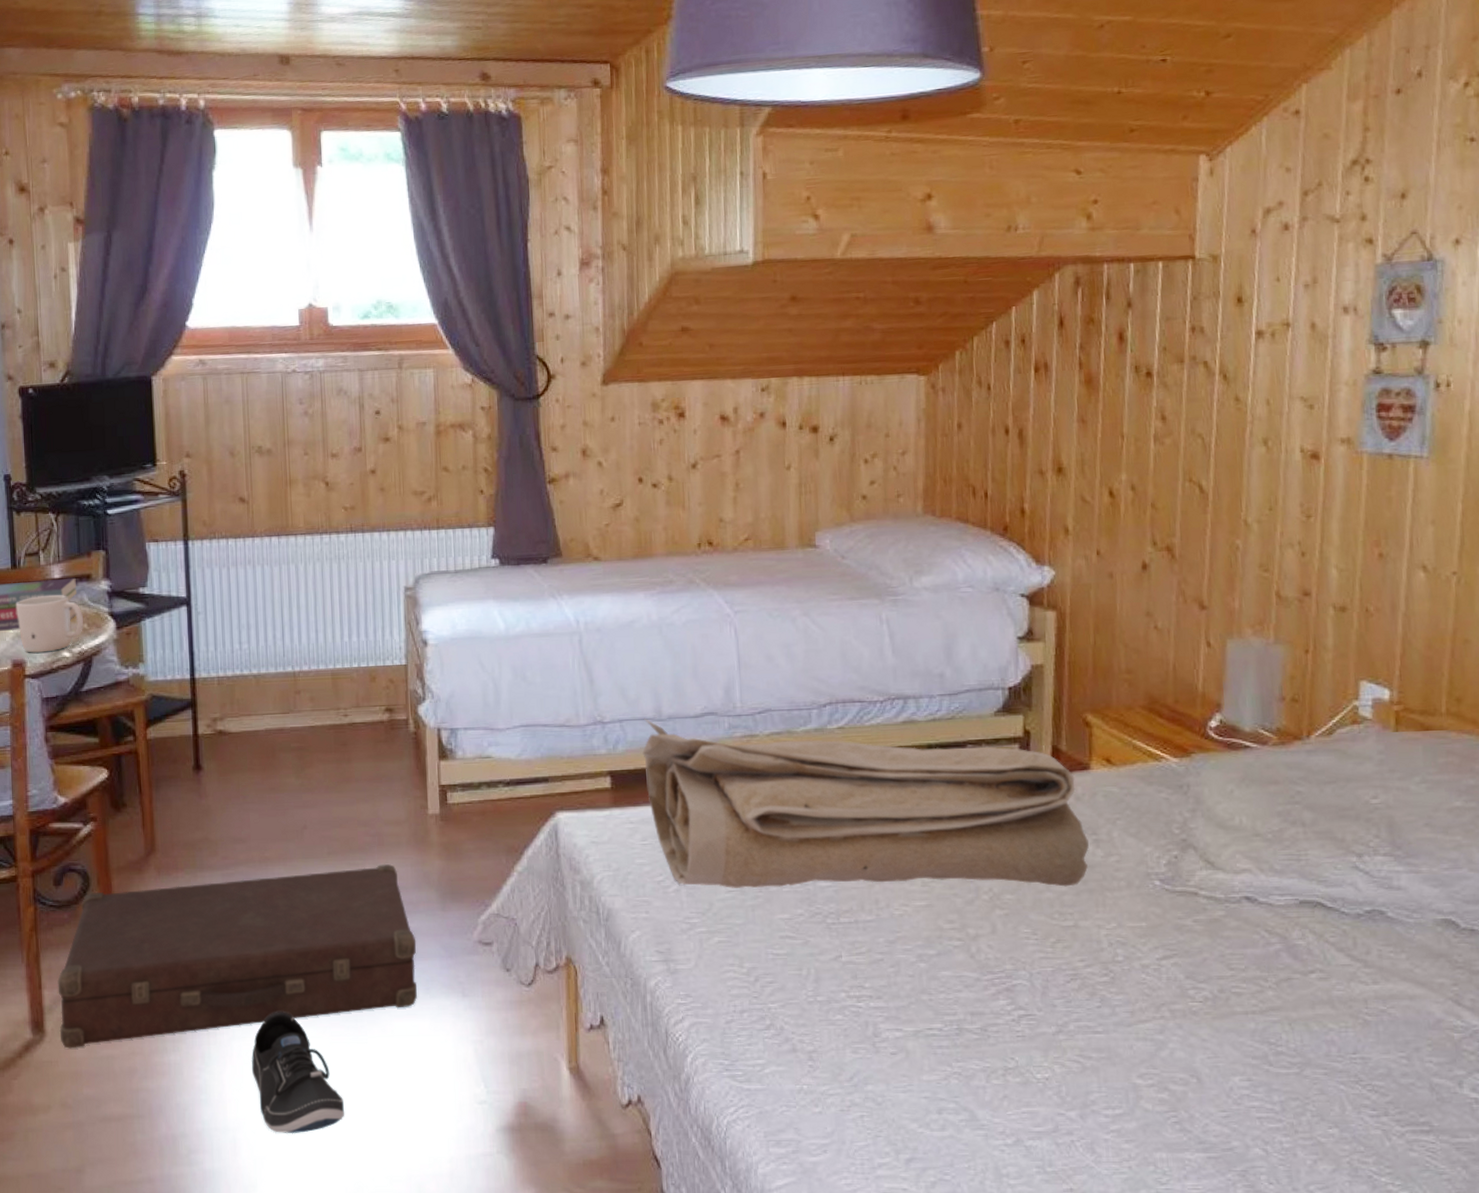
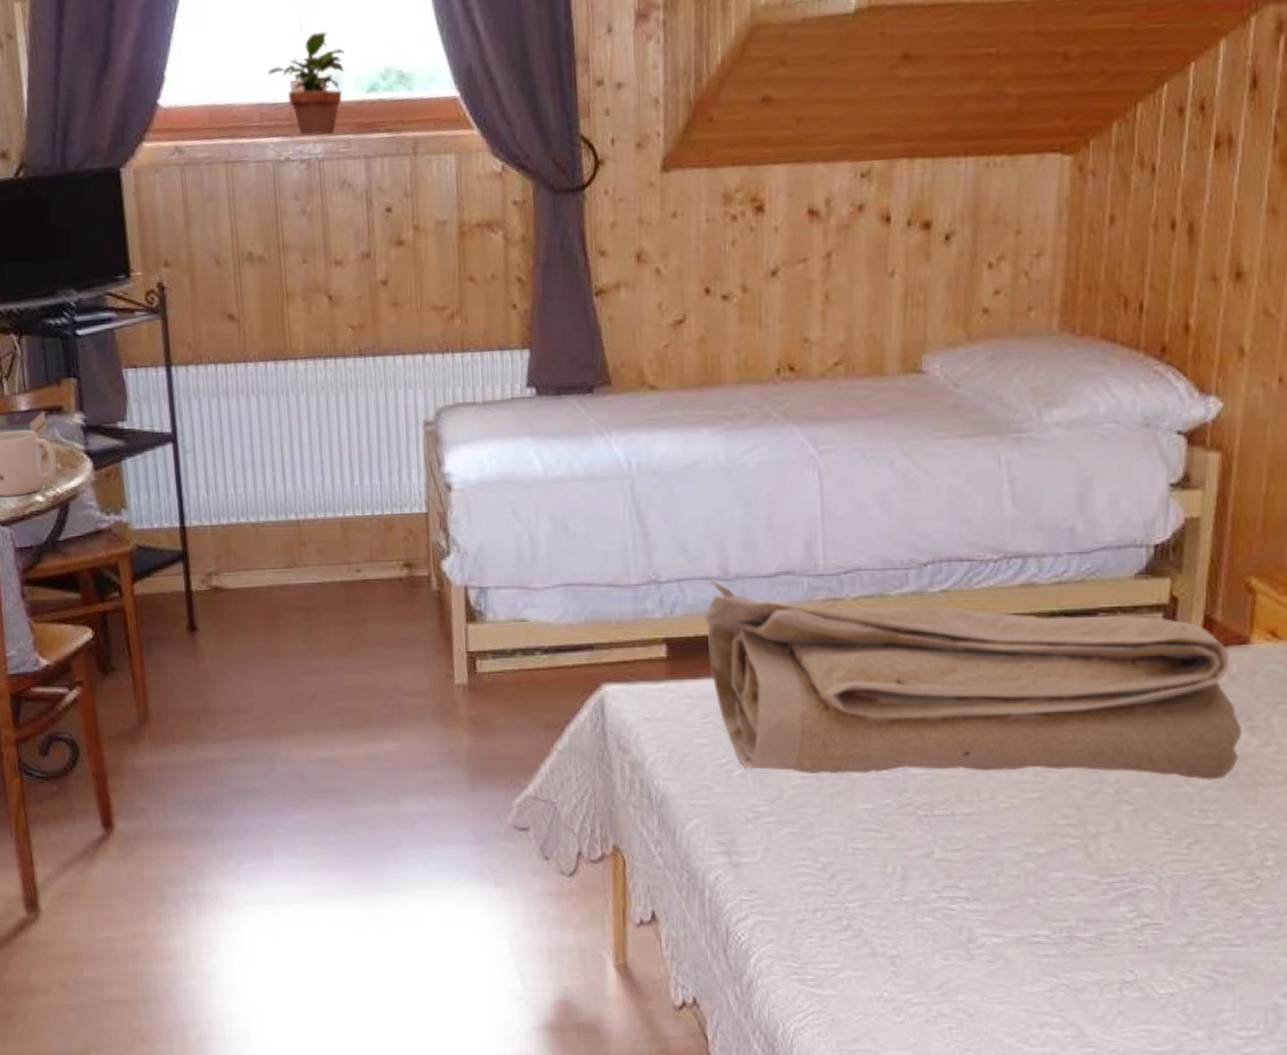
suitcase: present [57,864,417,1049] -> none [50,739,444,929]
shoe: present [251,1012,344,1134] -> none [263,896,366,1025]
potted plant: none [279,270,344,352] -> present [267,31,345,135]

